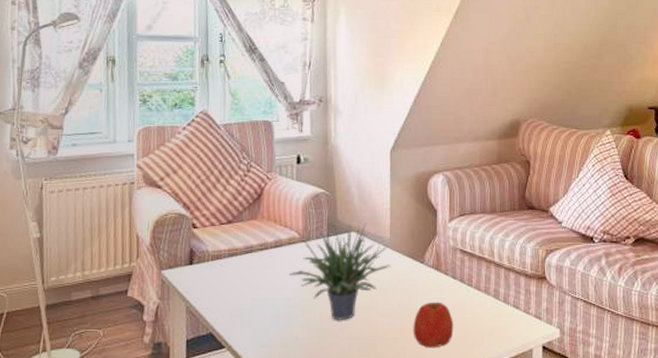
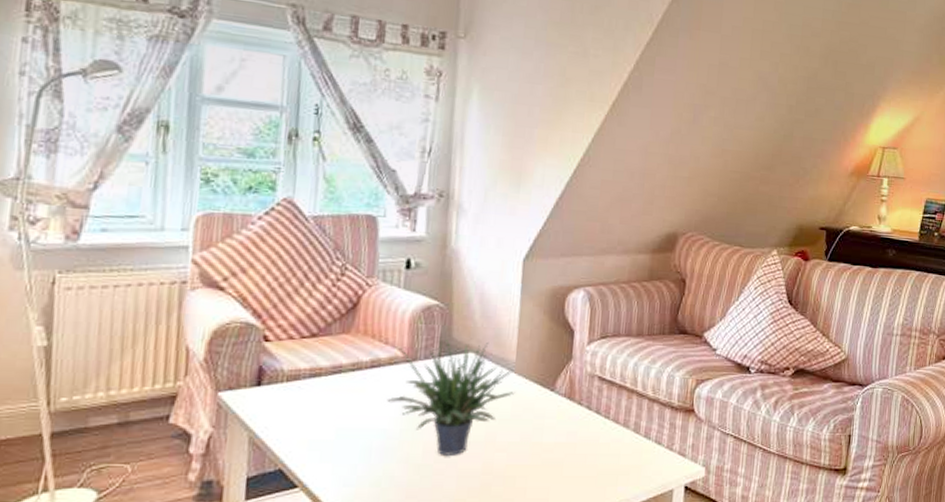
apple: present [413,301,454,348] -> none [536,435,585,488]

